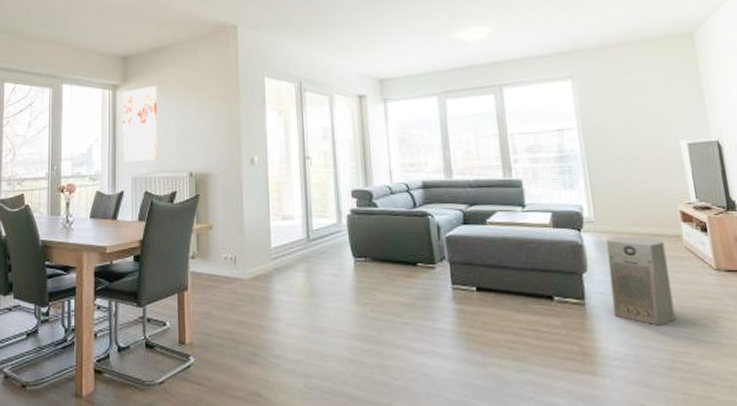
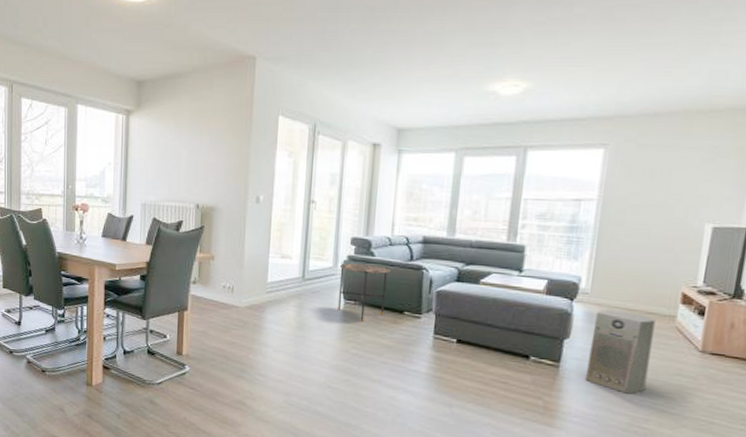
wall art: present [123,85,158,162] -> none [134,114,170,190]
side table: none [343,216,397,280] -> present [337,263,391,322]

